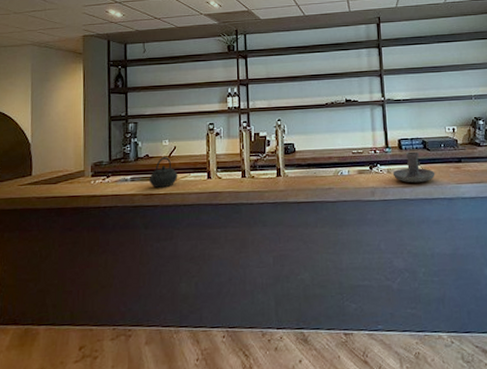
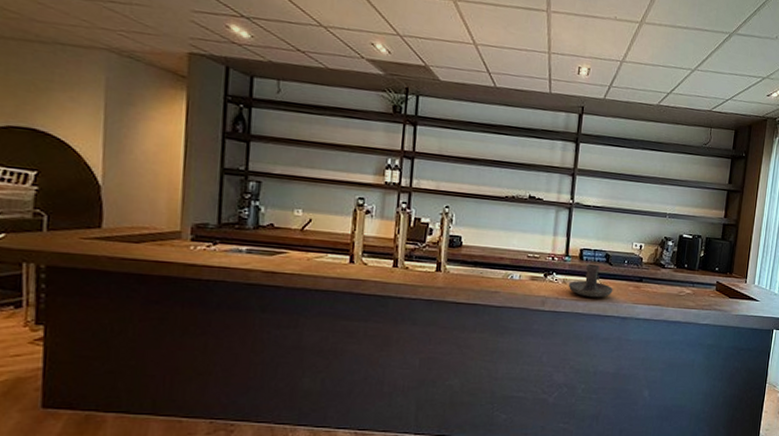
kettle: present [149,156,178,189] -> none [271,228,312,267]

